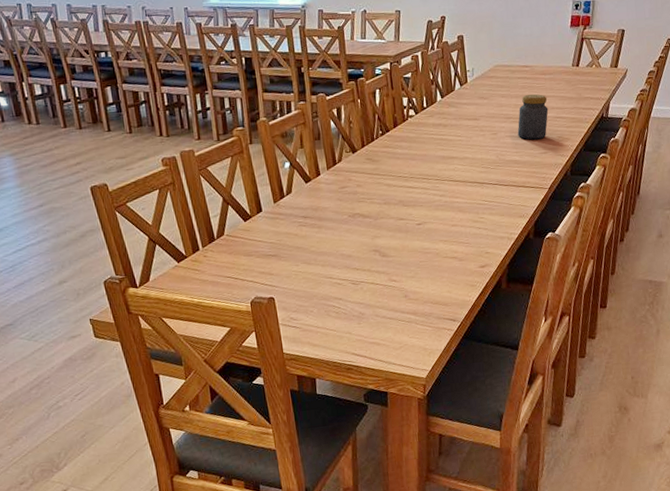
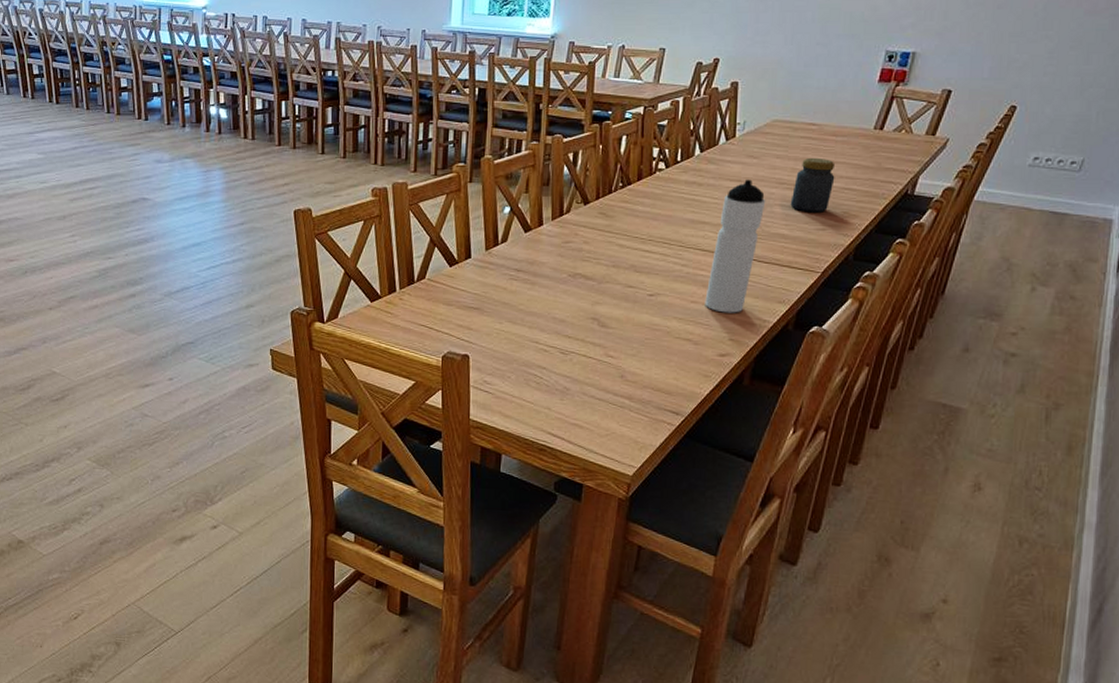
water bottle: none [462,117,499,232] -> present [705,179,766,313]

